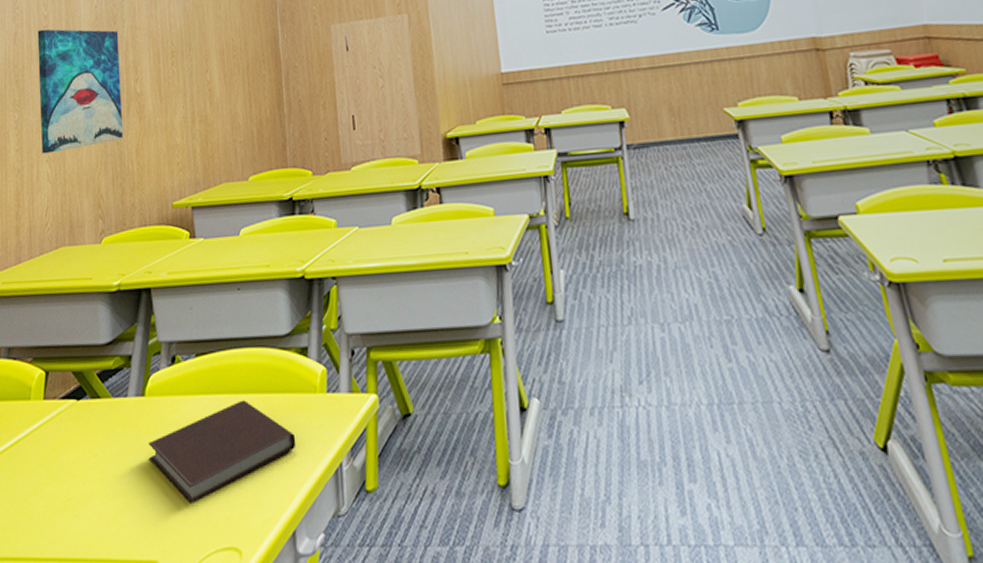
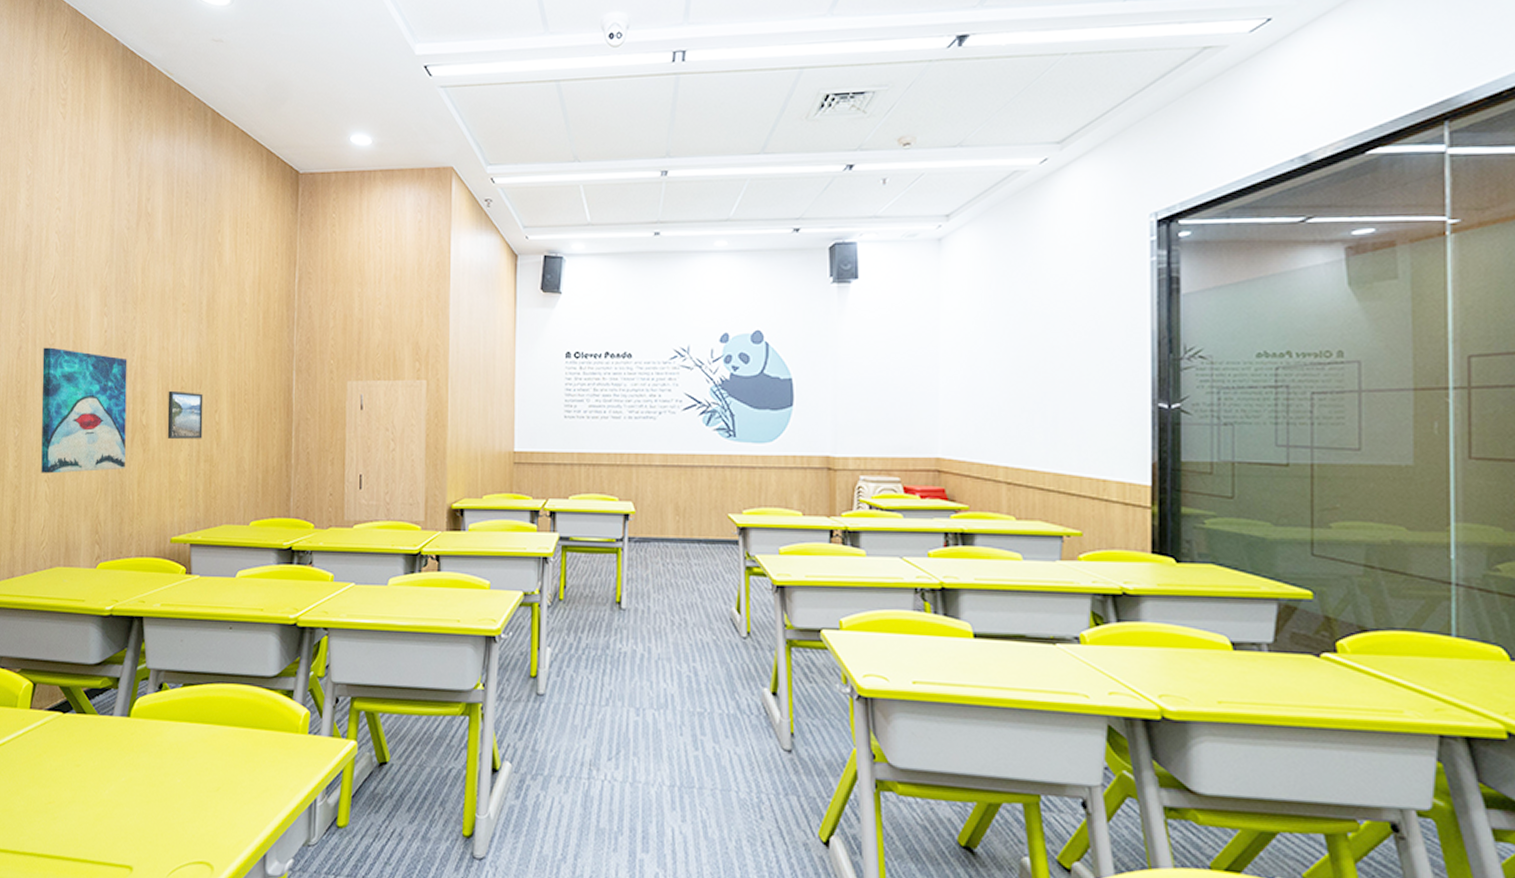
notebook: present [149,400,296,505] -> none [130,731,274,820]
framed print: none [159,55,196,104] -> present [167,390,203,439]

